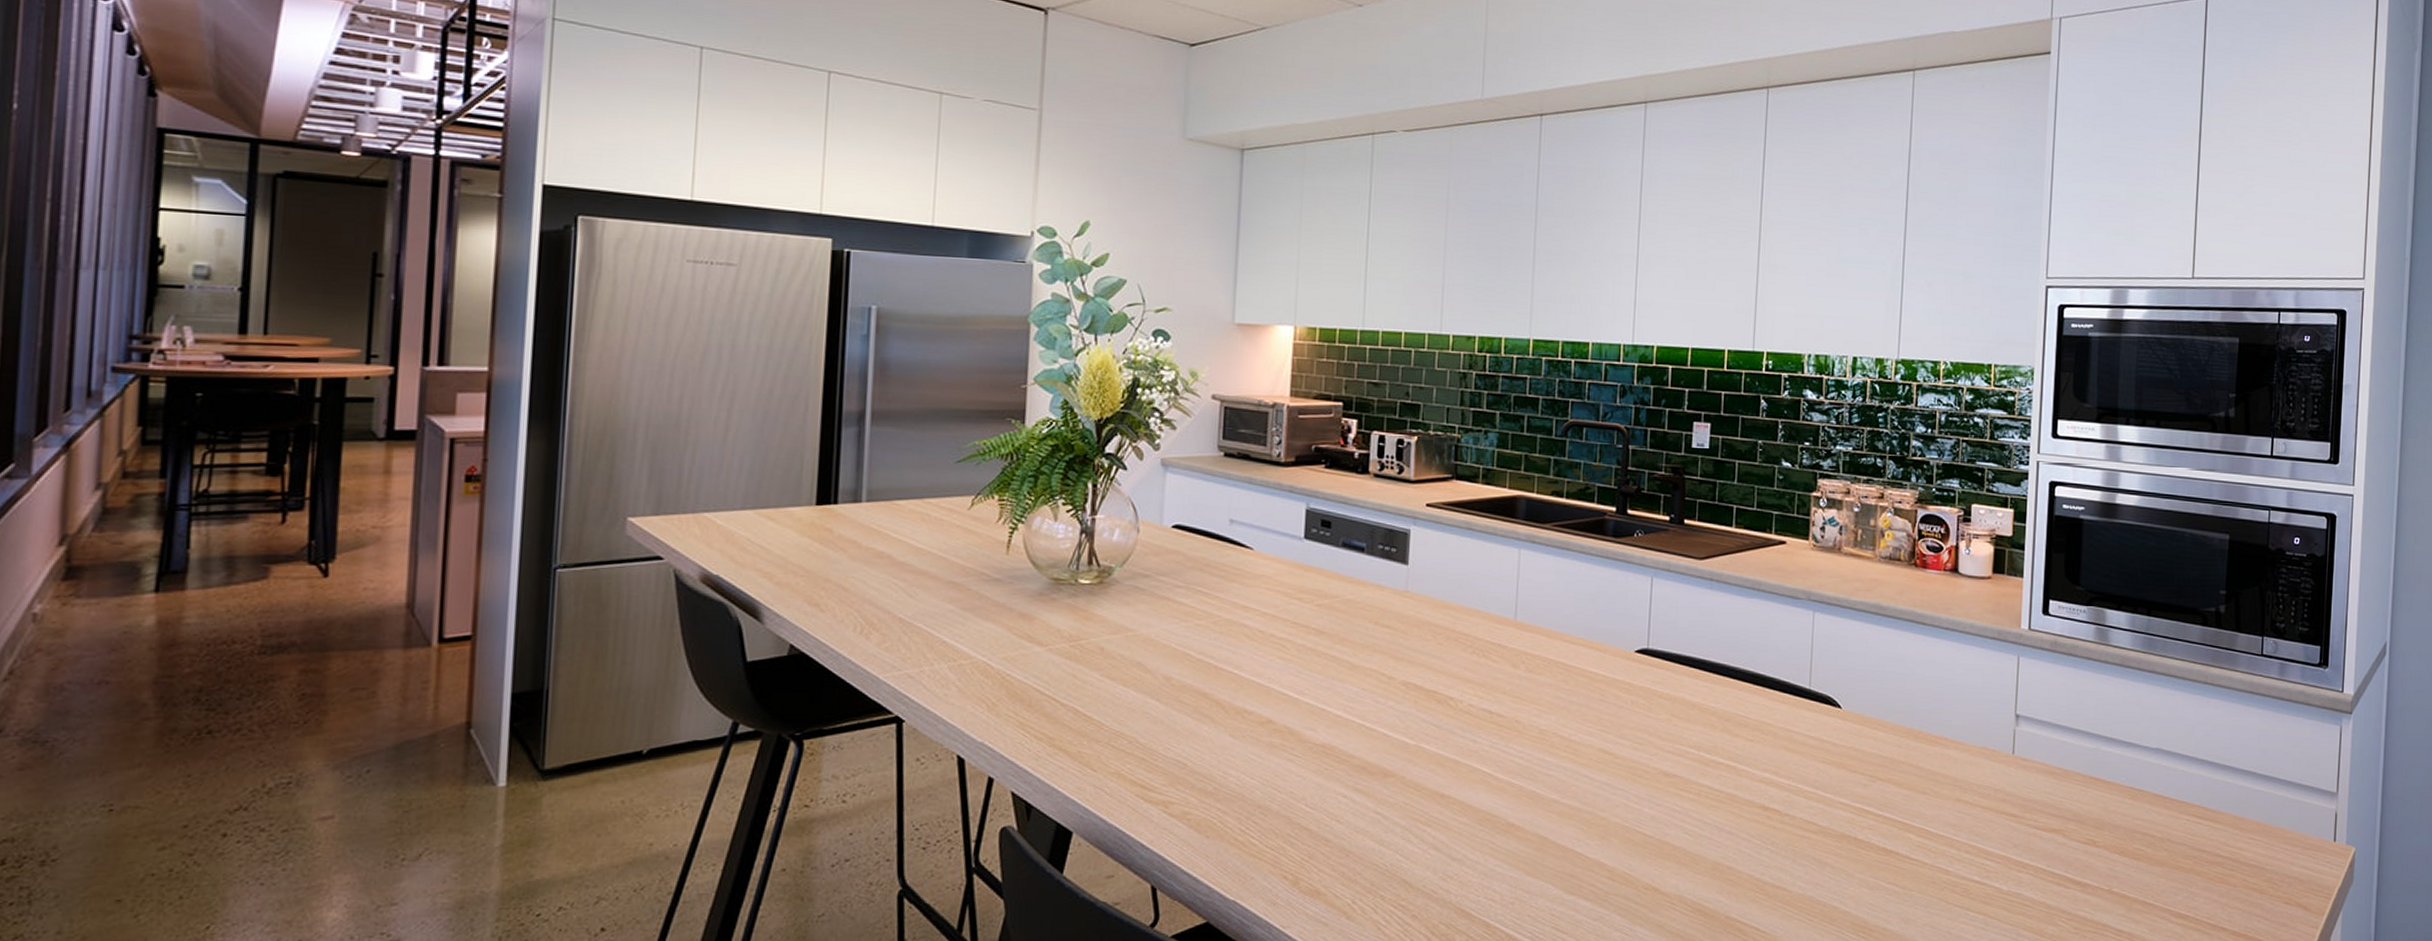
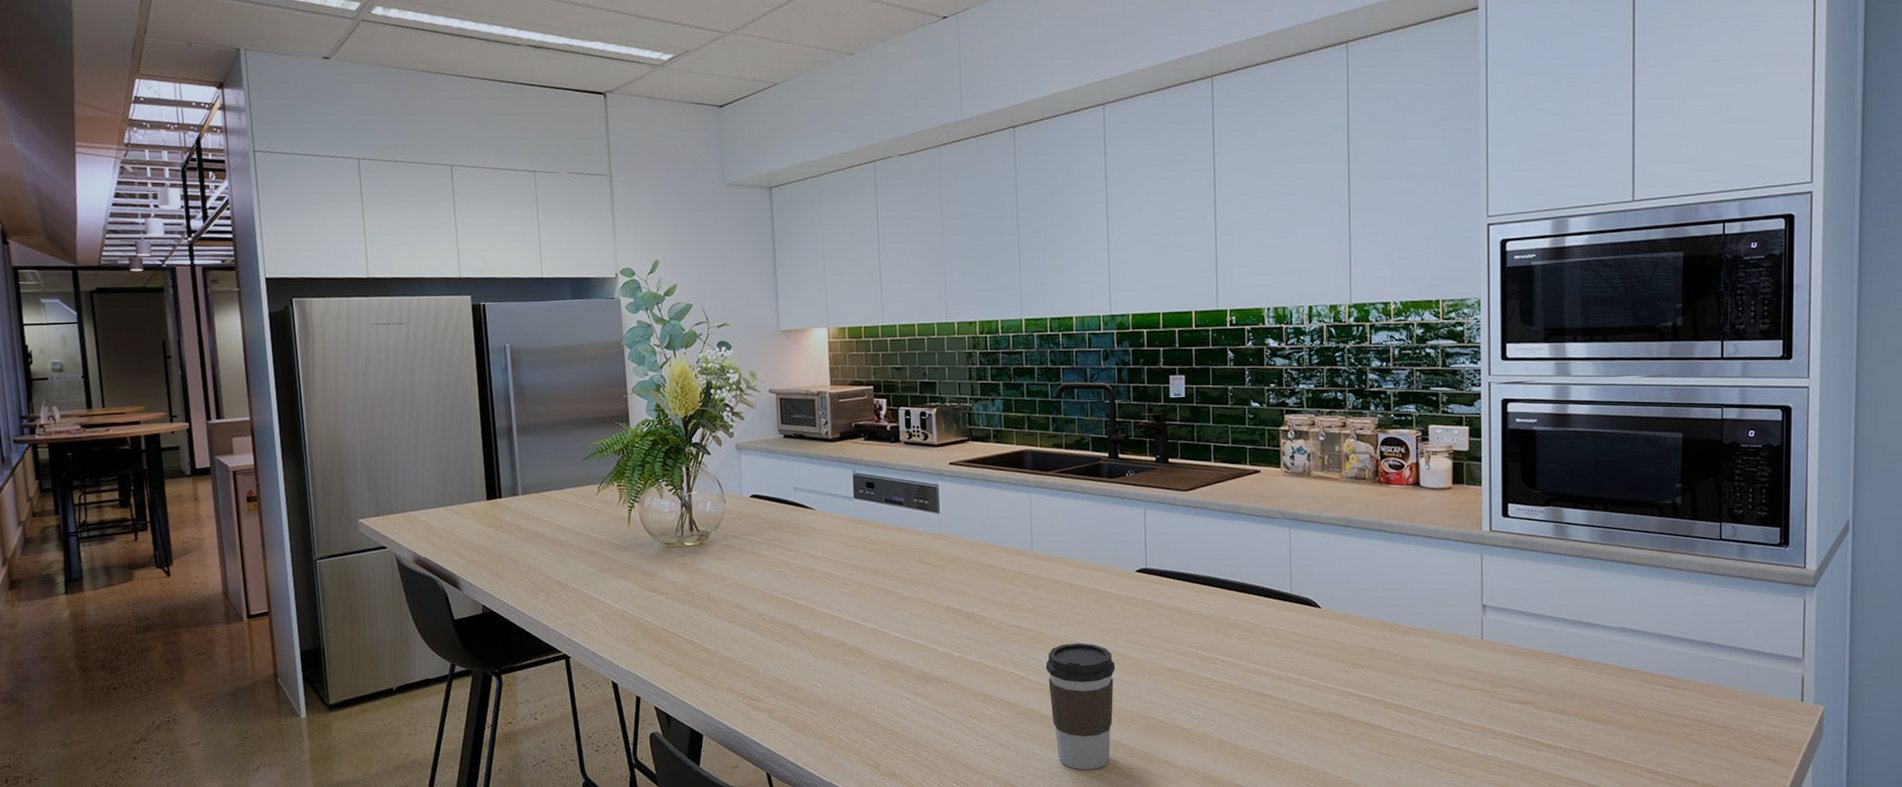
coffee cup: none [1518,735,1602,895] -> present [1045,643,1115,770]

